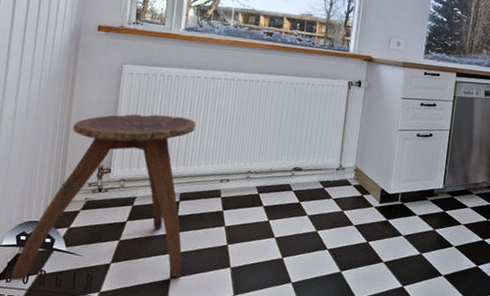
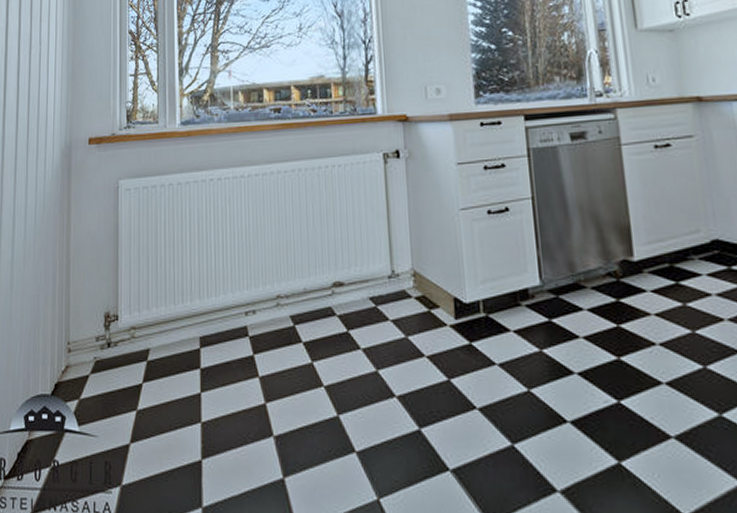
stool: present [11,114,196,281] -> none [22,234,215,477]

